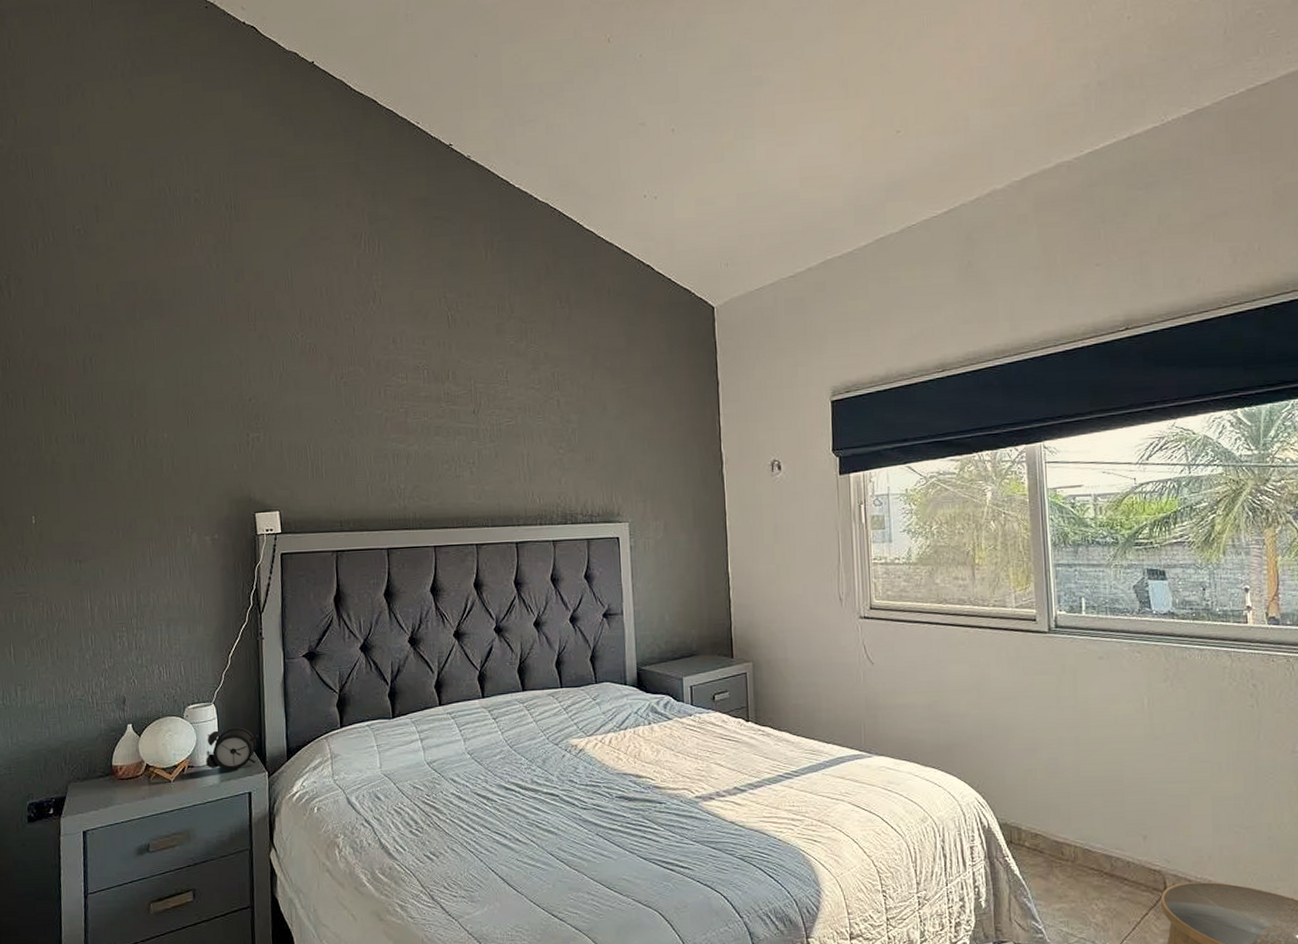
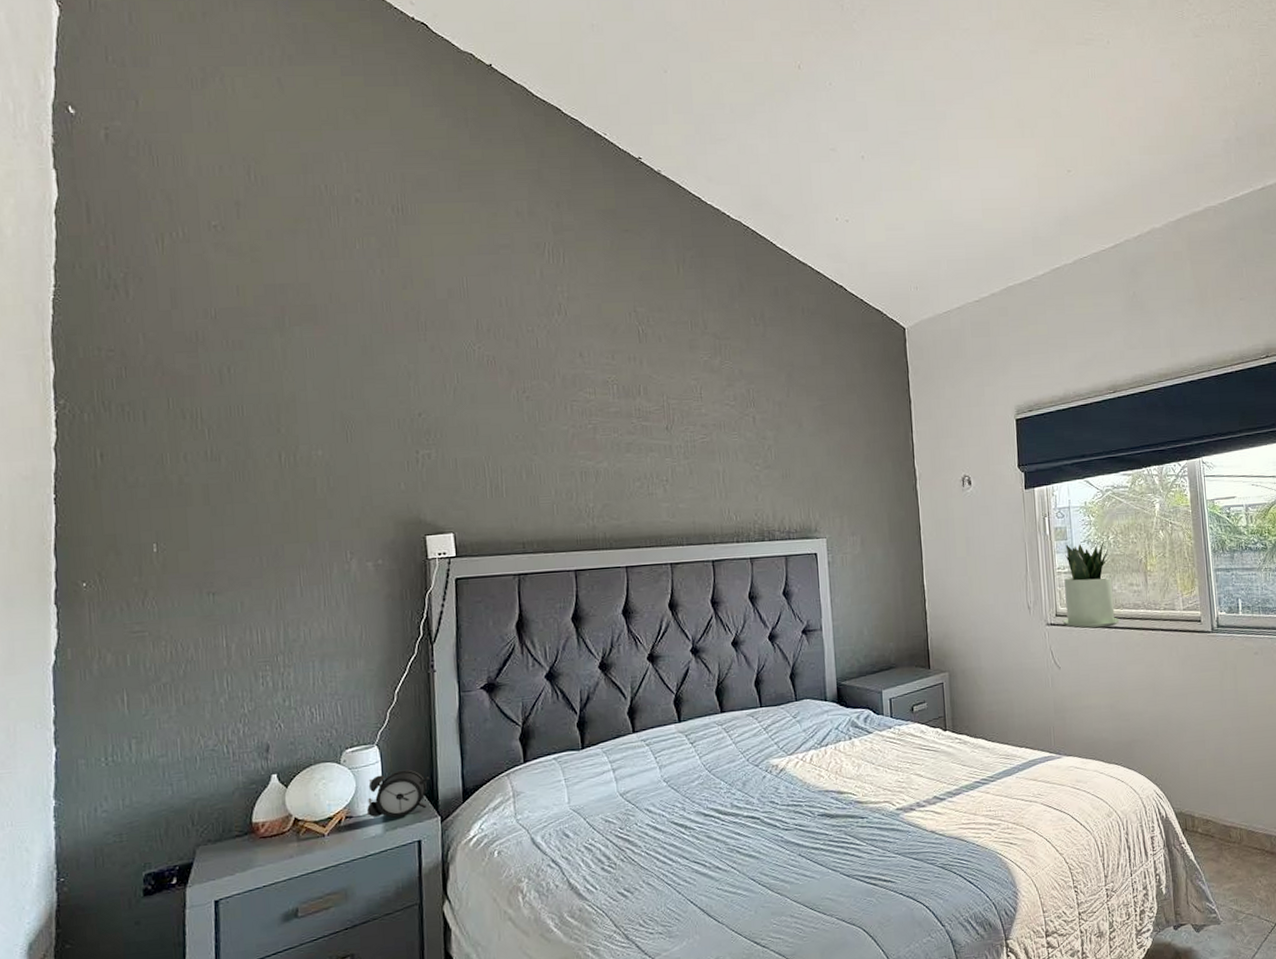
planter: none [877,532,943,624] -> present [1062,542,1121,629]

